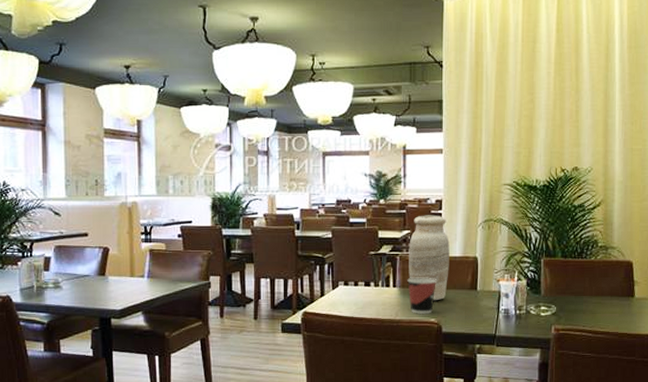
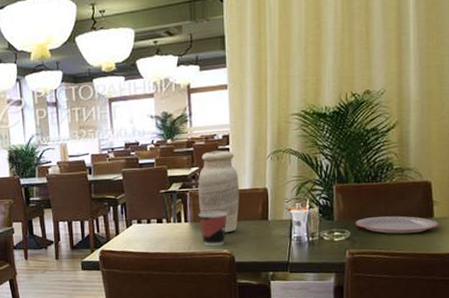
plate: none [561,293,640,313] -> present [355,216,440,234]

